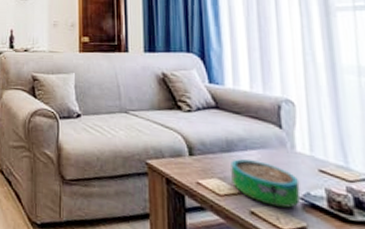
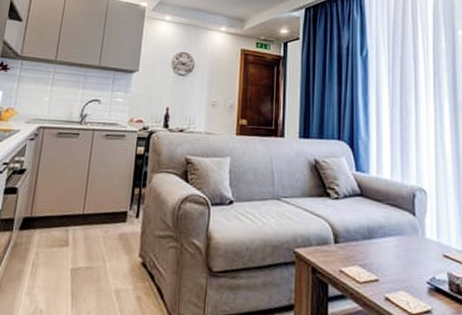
decorative bowl: present [230,159,301,209] -> none [369,246,428,294]

